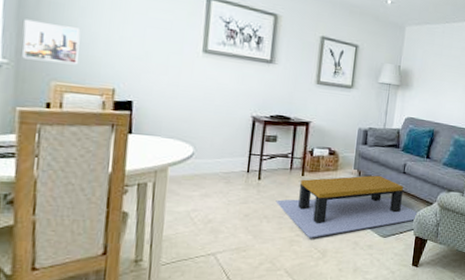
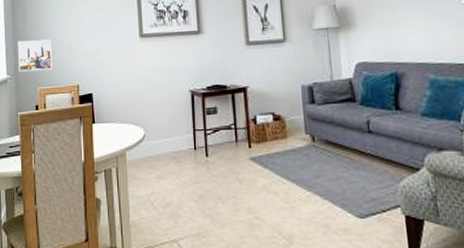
coffee table: present [275,175,419,238] -> none [227,138,403,221]

